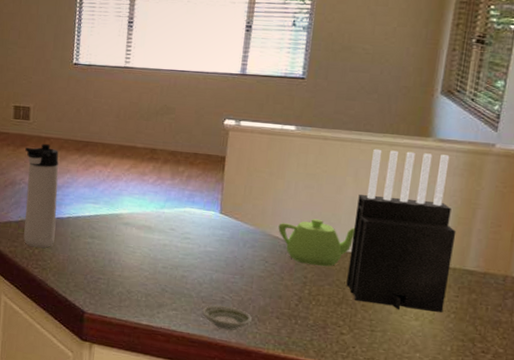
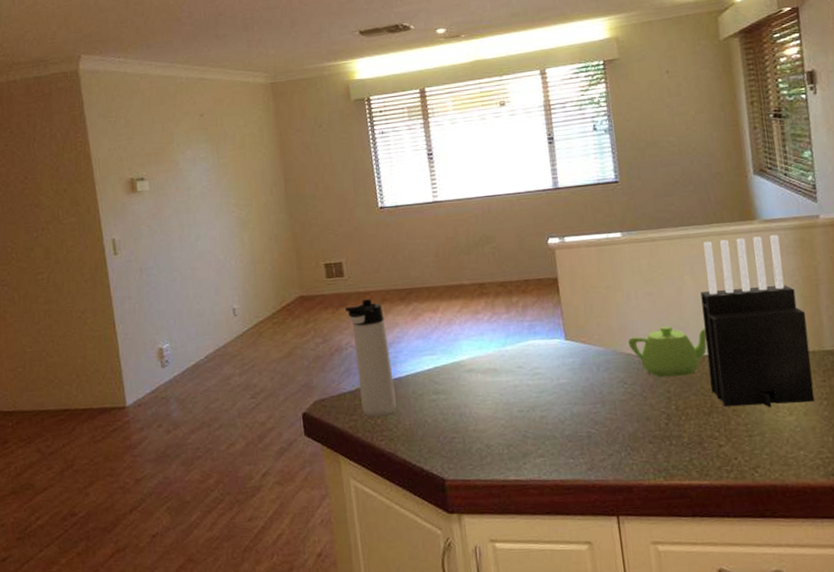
saucer: present [202,305,253,330] -> none [571,440,626,467]

